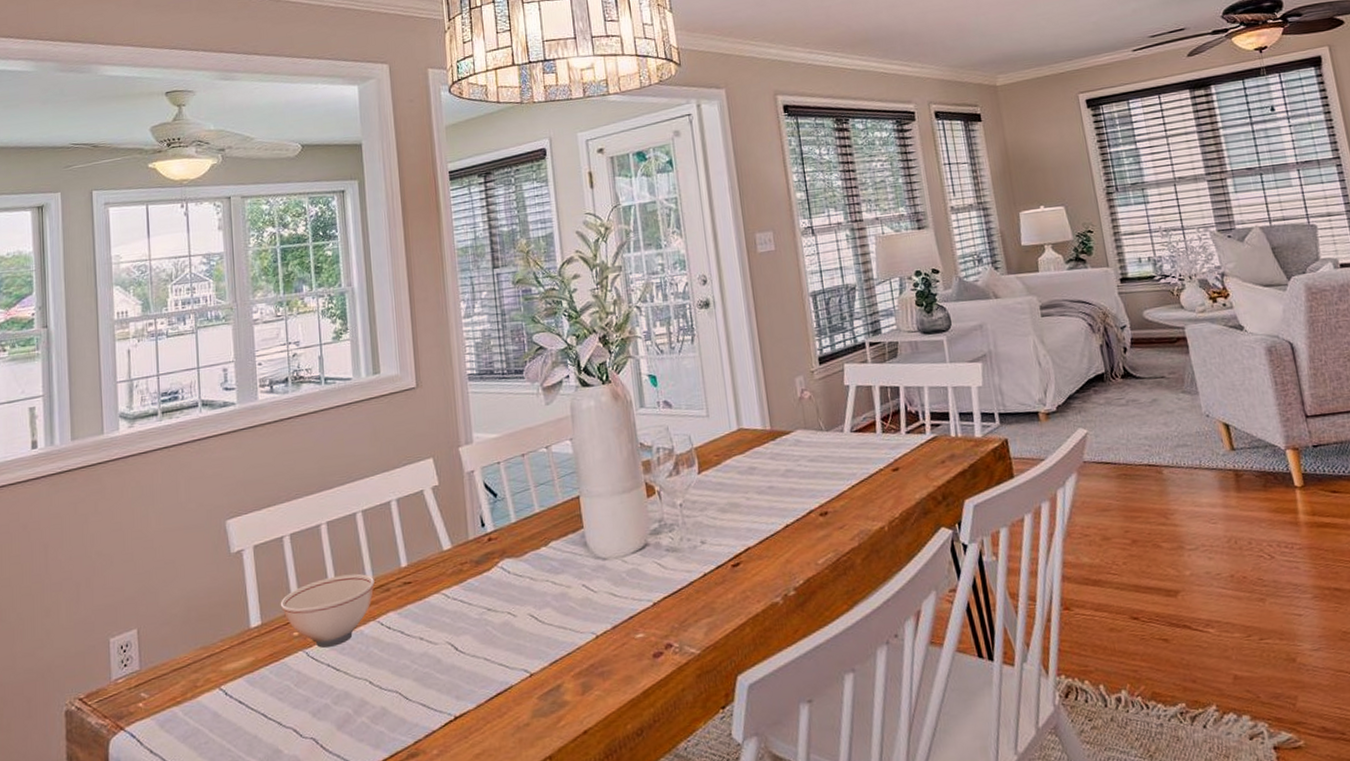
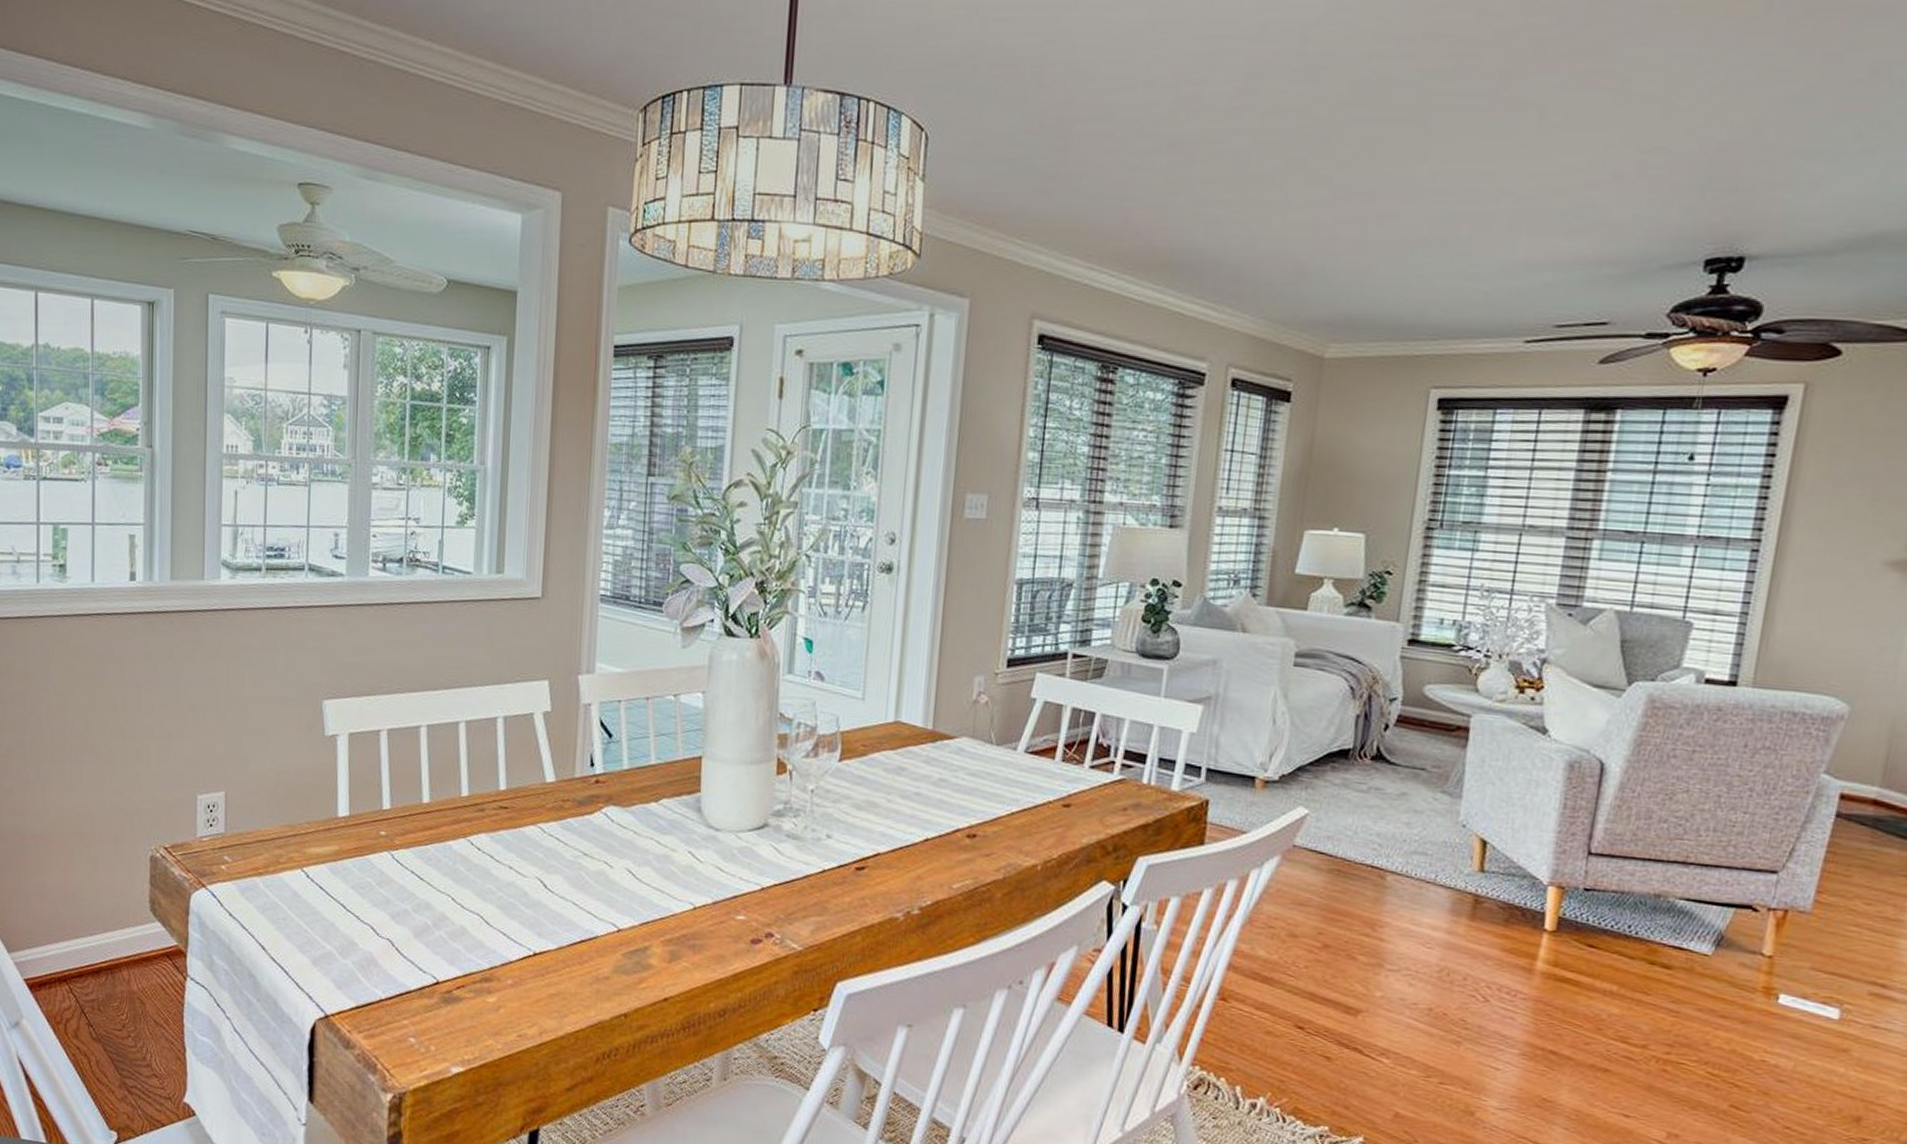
bowl: present [280,573,375,649] -> none [370,783,470,855]

